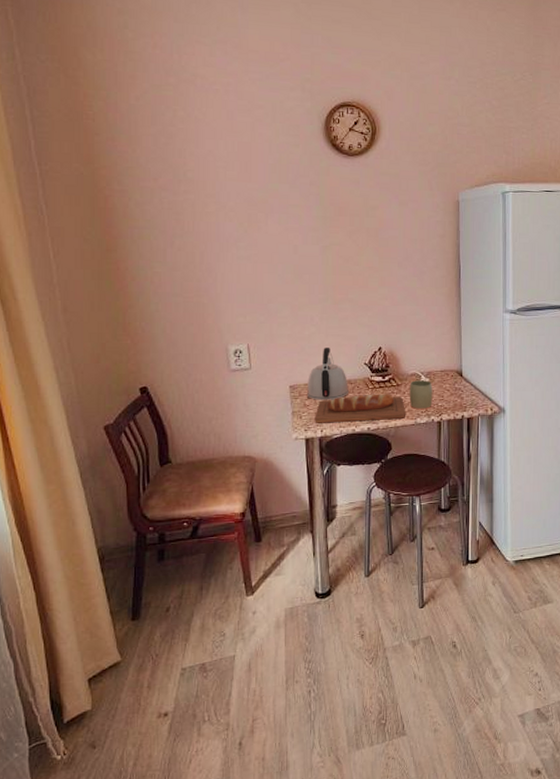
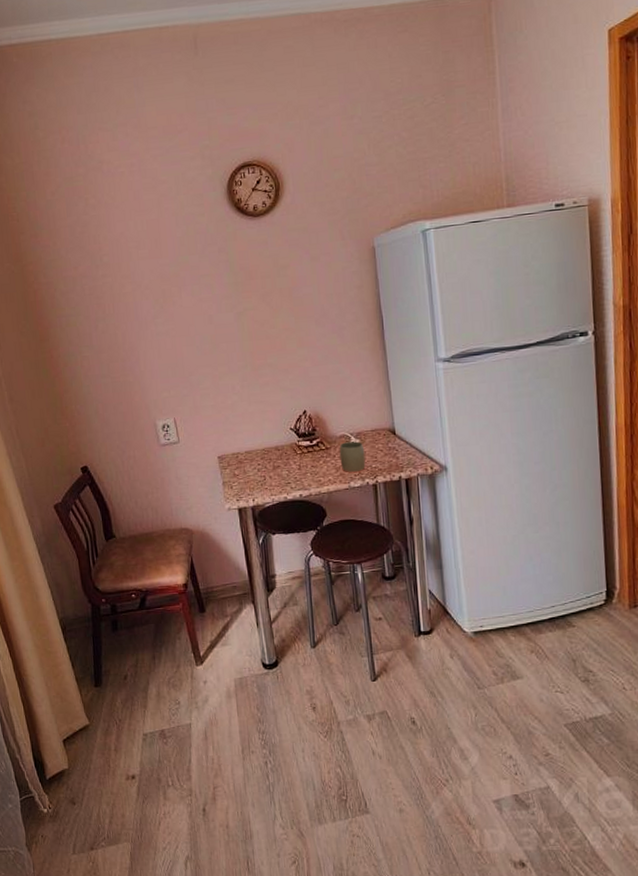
kettle: present [307,348,349,400] -> none [234,415,277,469]
bread loaf: present [315,394,406,423] -> none [245,458,339,493]

